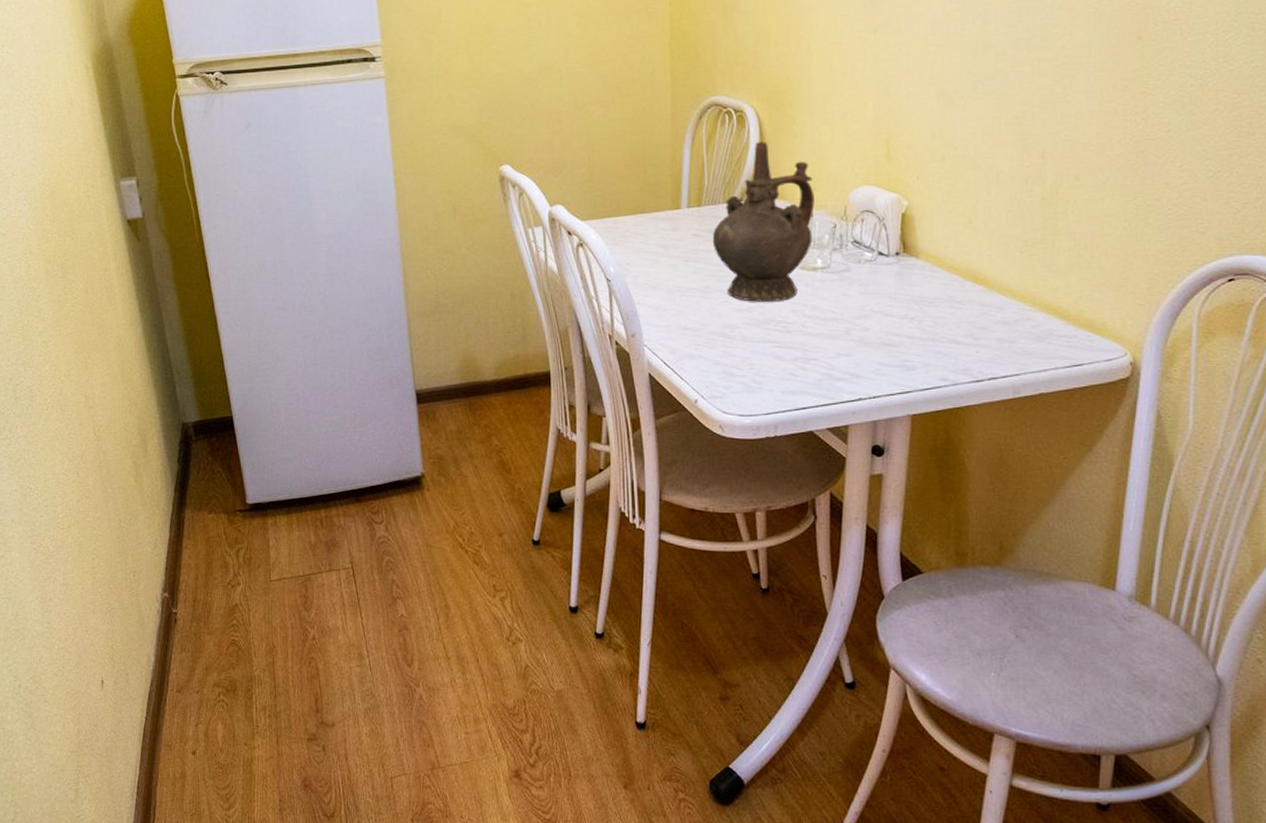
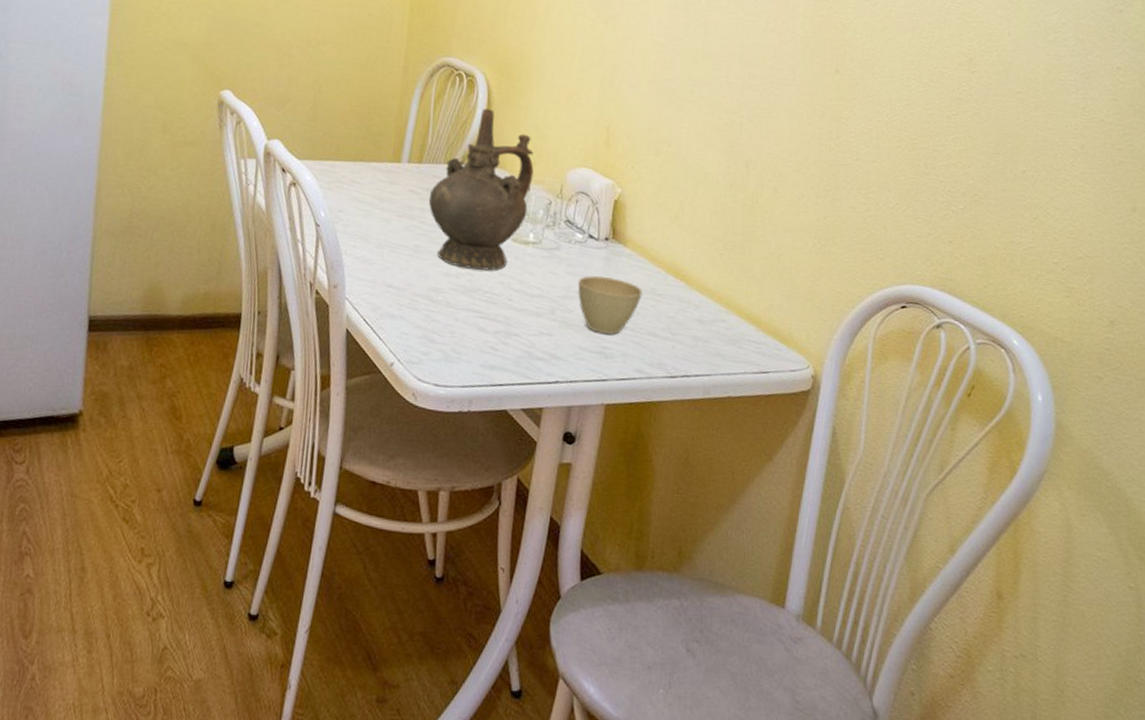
cup: none [871,291,940,347] -> present [577,275,643,334]

